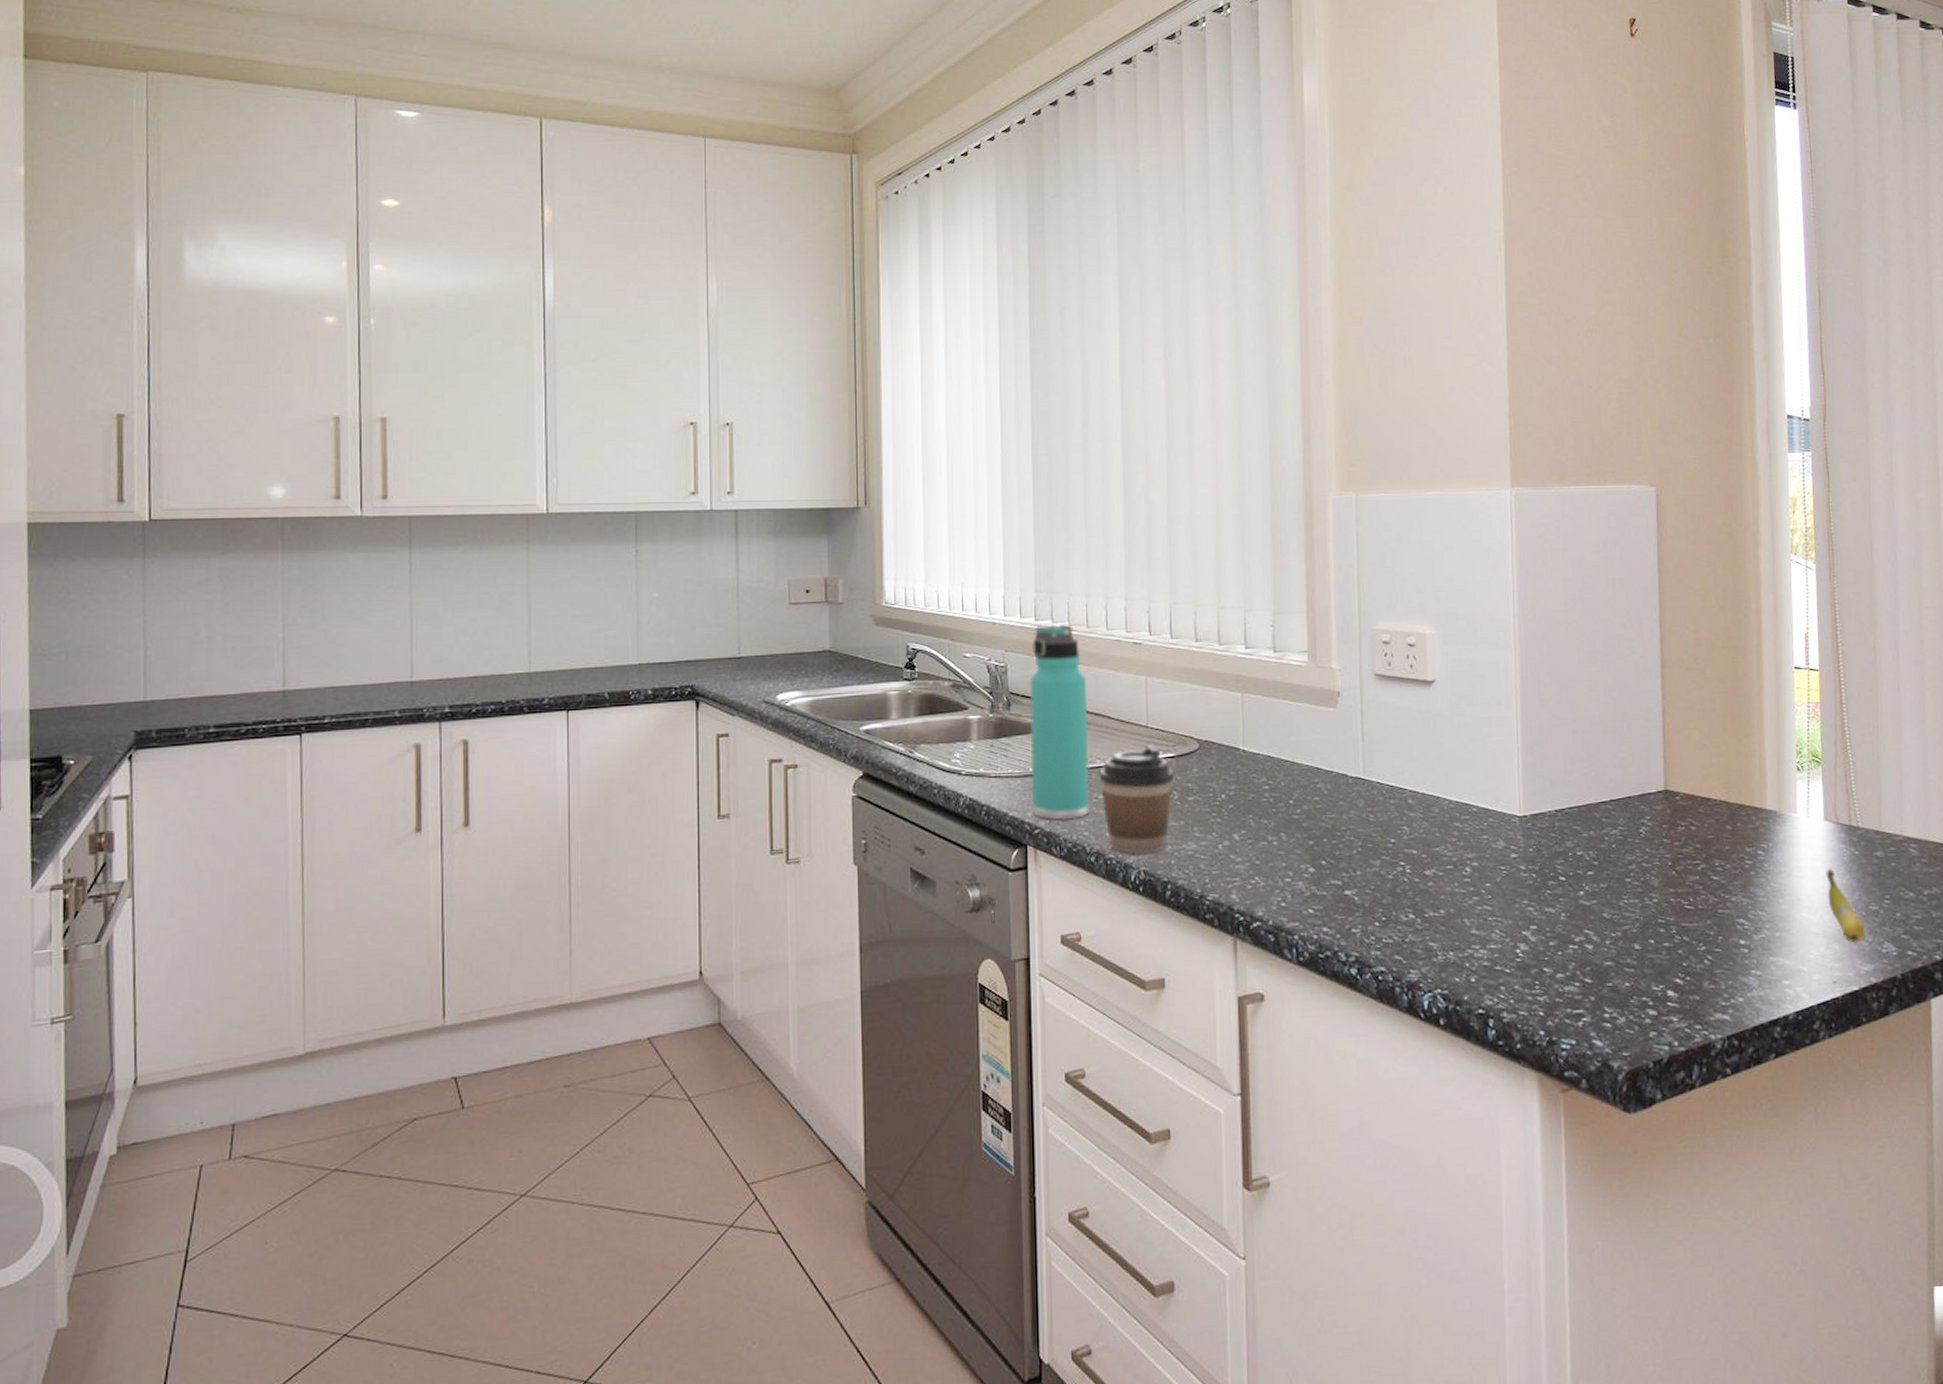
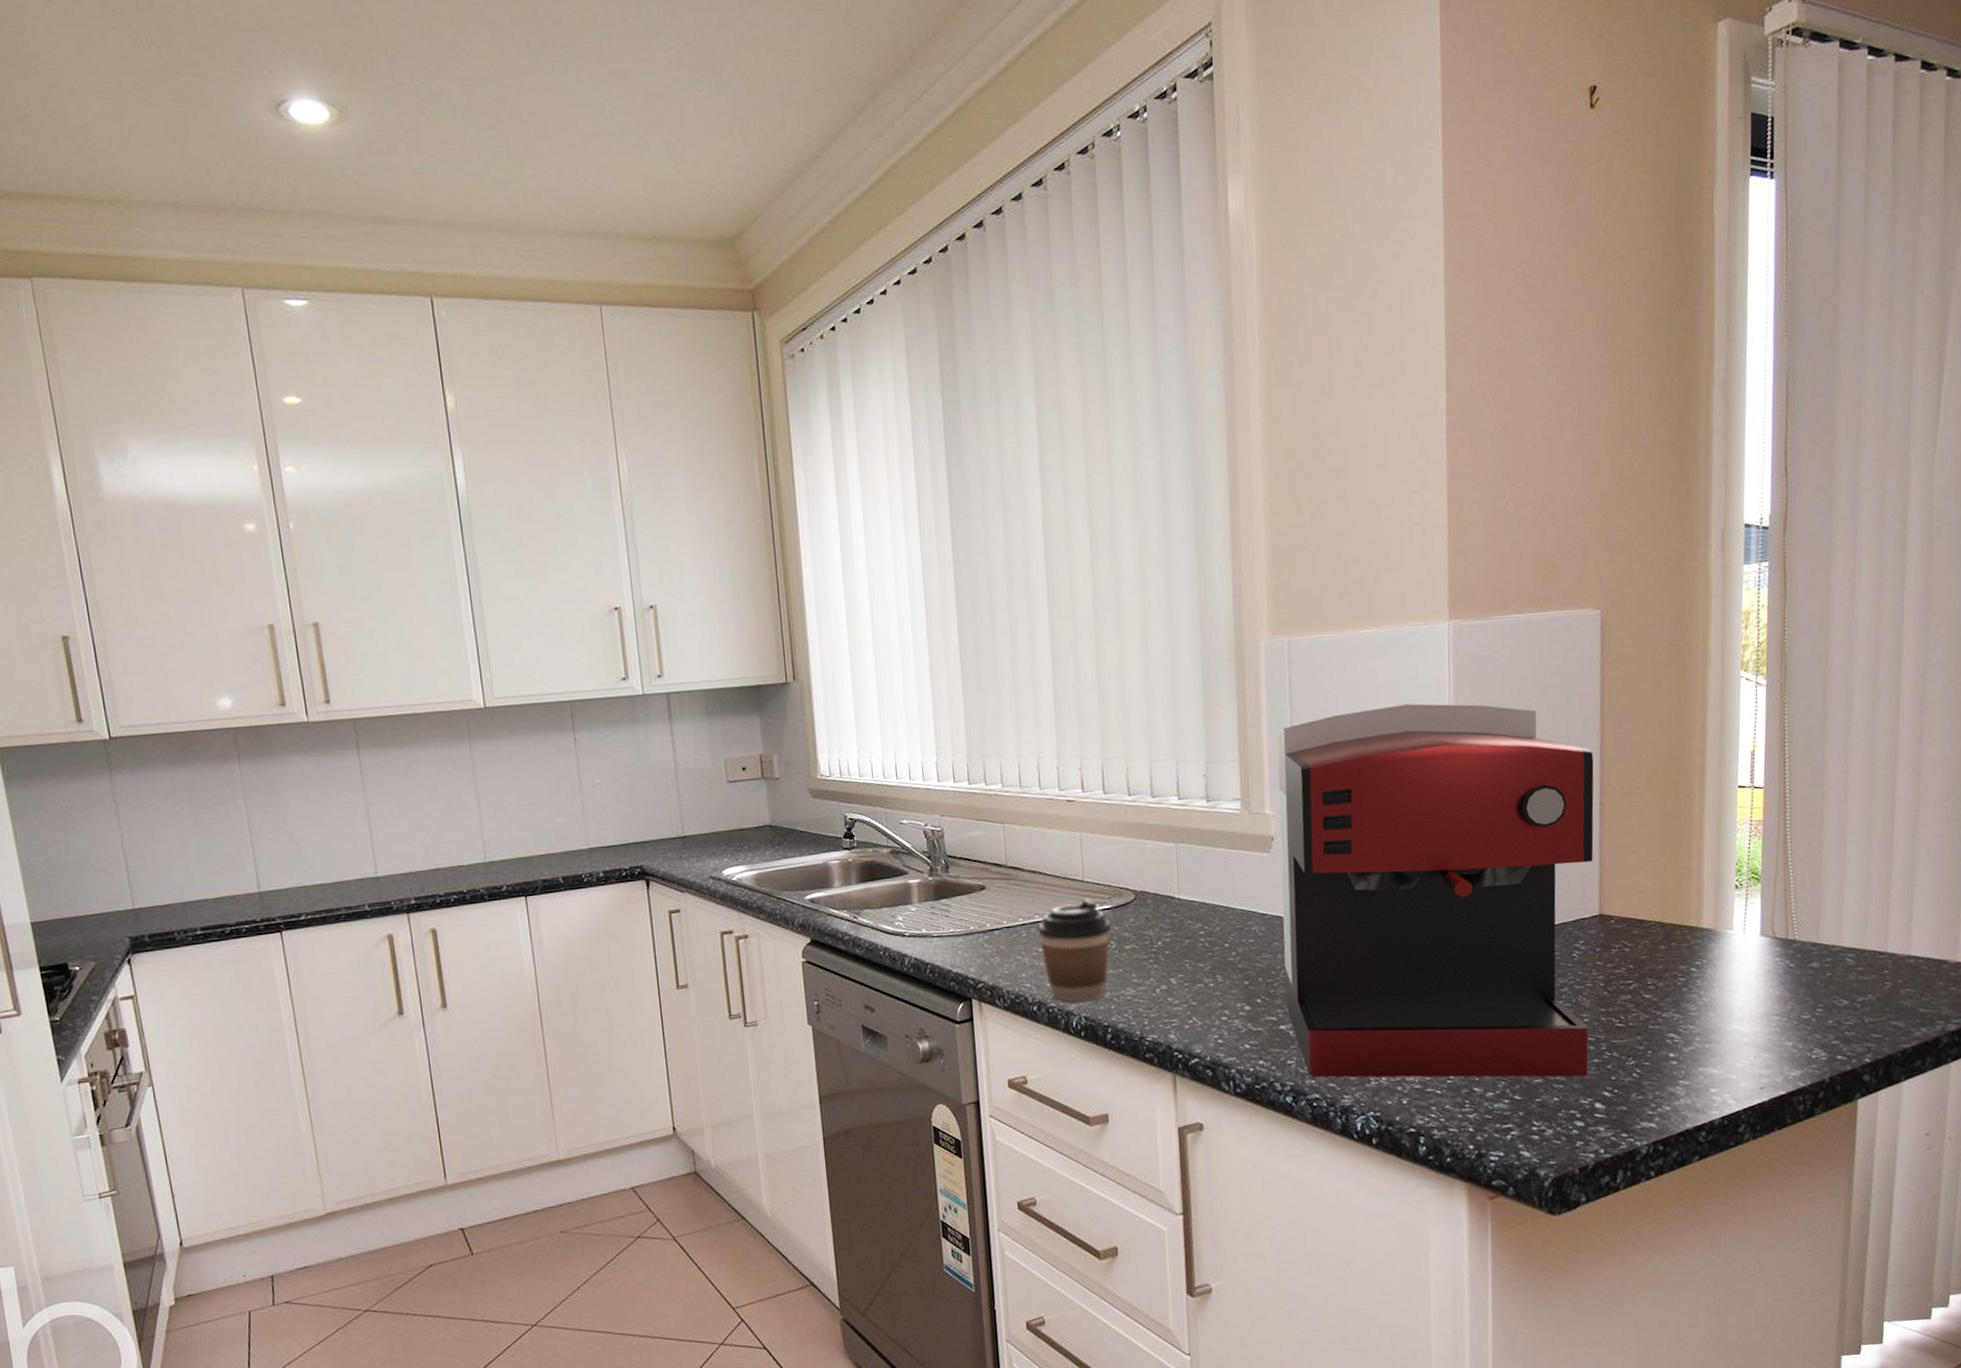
thermos bottle: present [1029,624,1090,820] -> none [966,785,1030,974]
coffee maker: none [1344,567,1659,961] -> present [1277,703,1594,1077]
fruit: present [1826,868,1866,943] -> none [1759,981,1797,1051]

